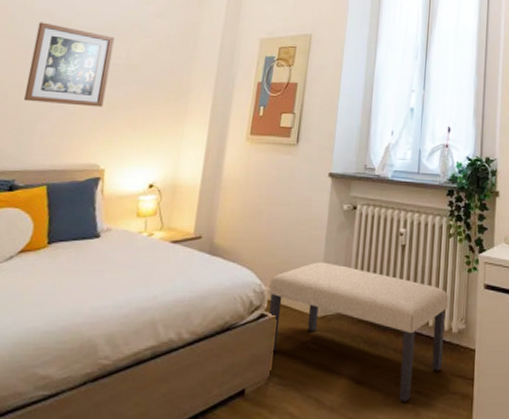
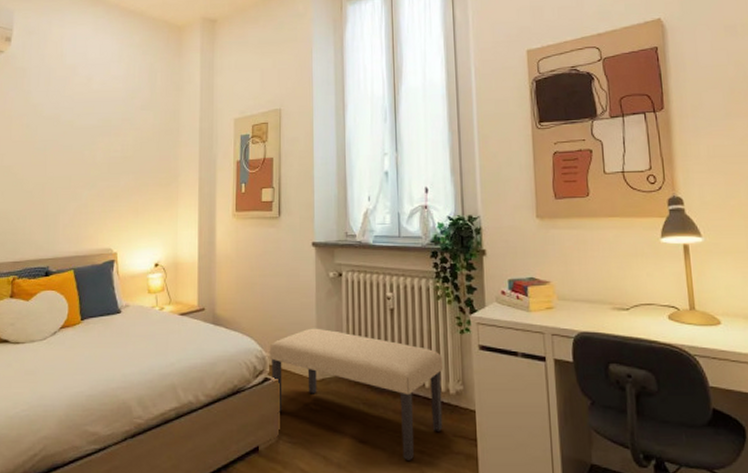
wall art: present [23,22,115,108] -> none [45,126,110,198]

